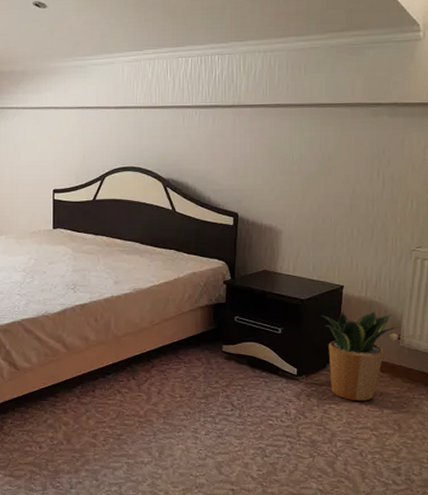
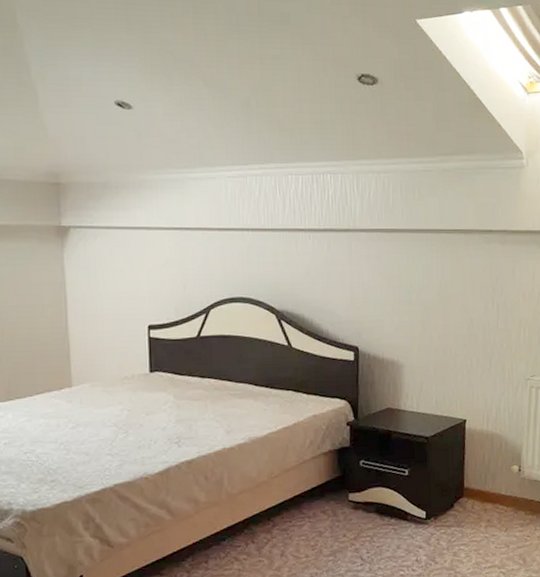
potted plant: present [321,310,403,401] -> none [446,443,522,540]

